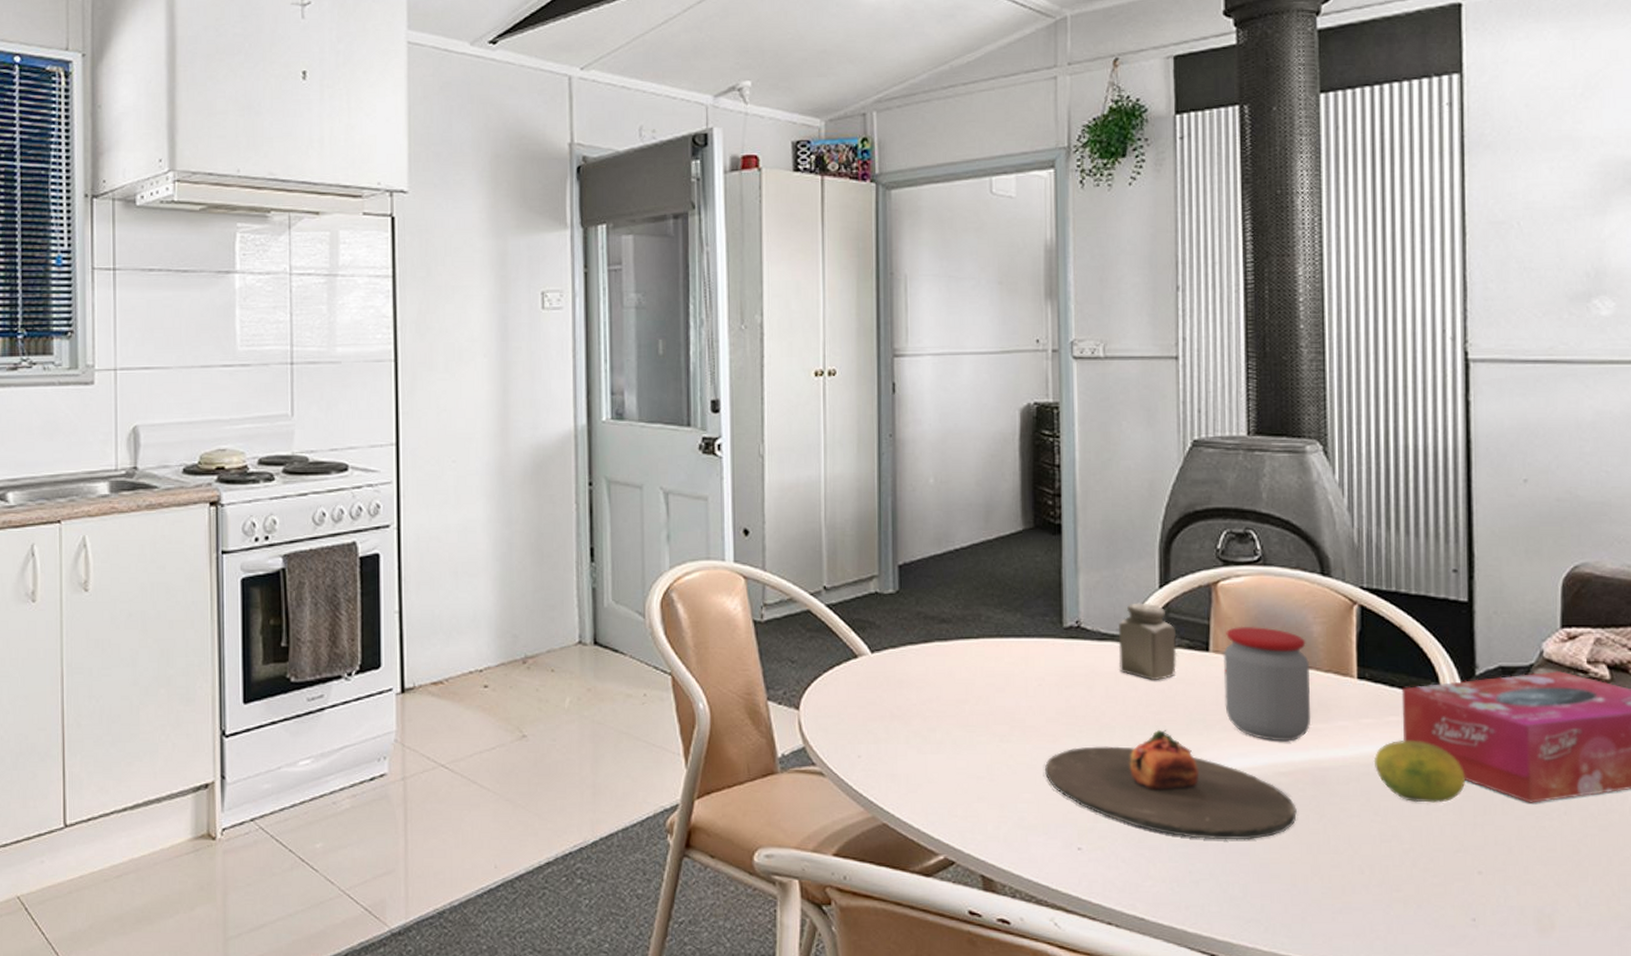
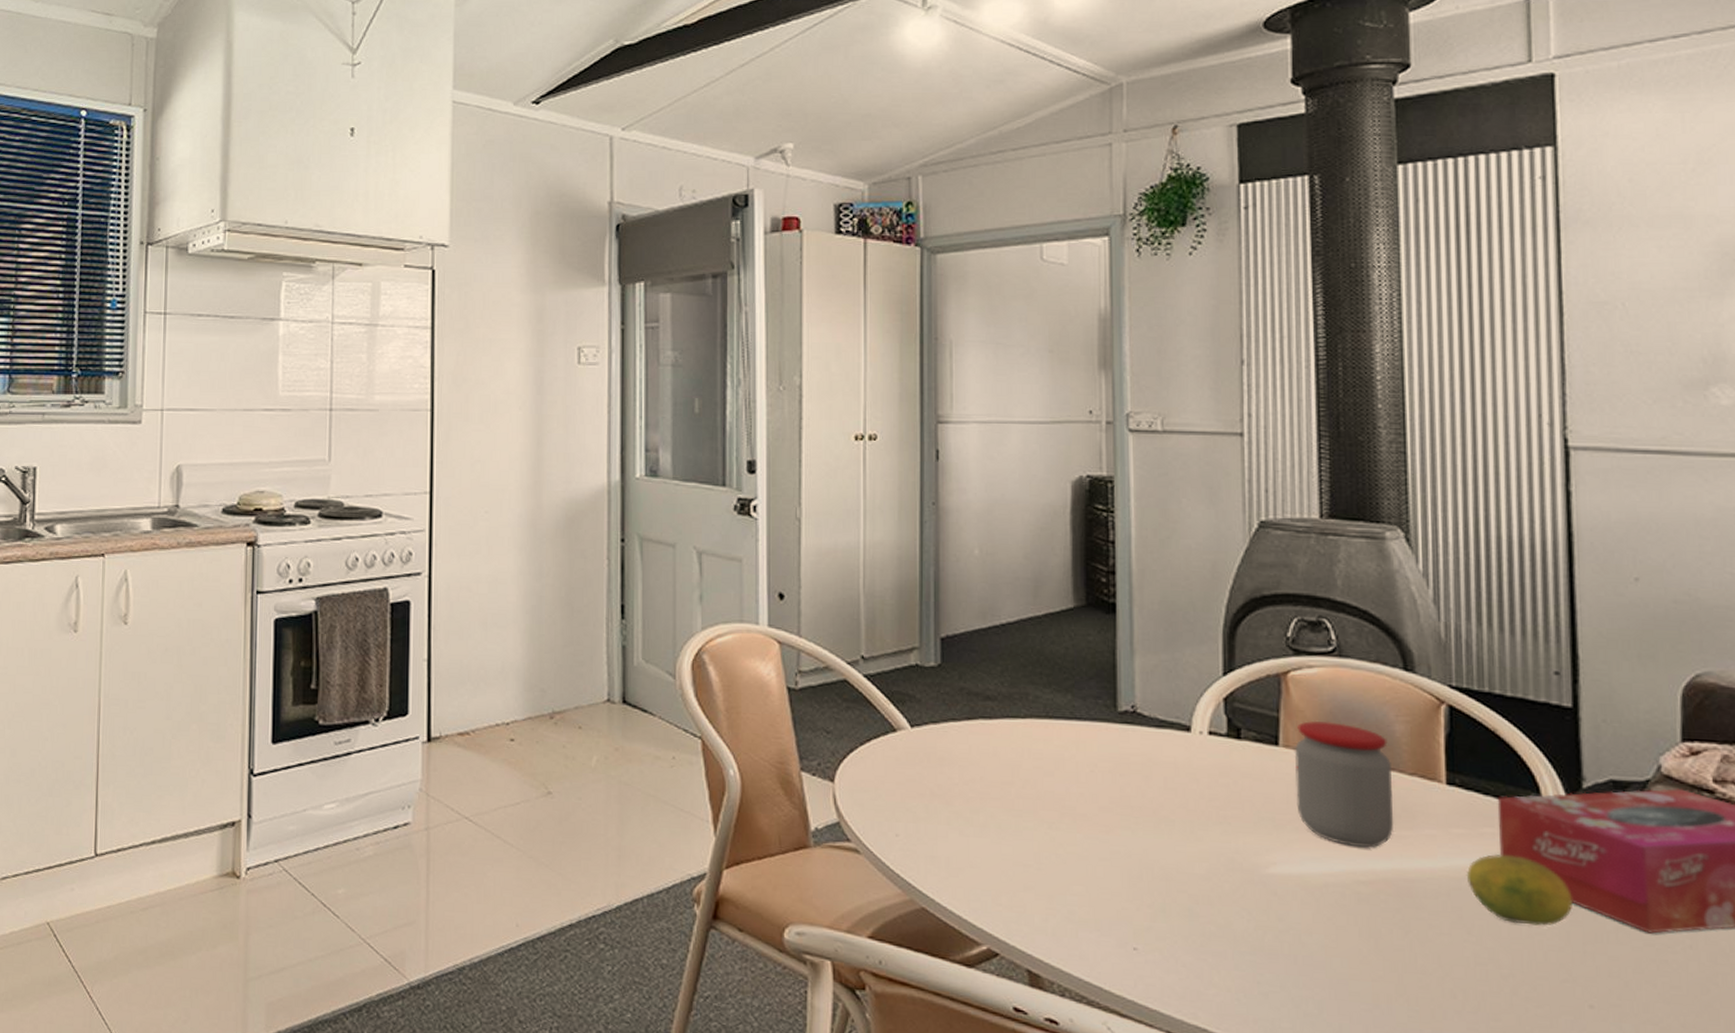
plate: present [1045,729,1297,840] -> none [1098,826,1379,953]
salt shaker: present [1118,603,1177,681] -> none [1177,689,1243,774]

